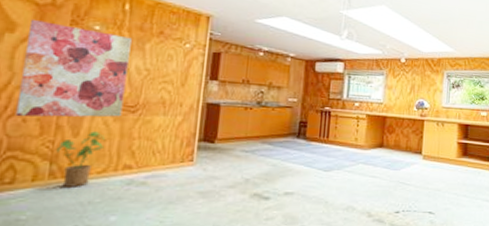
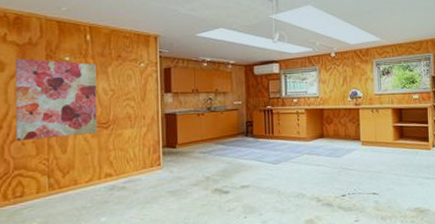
house plant: present [55,131,106,187] -> none [51,147,88,196]

